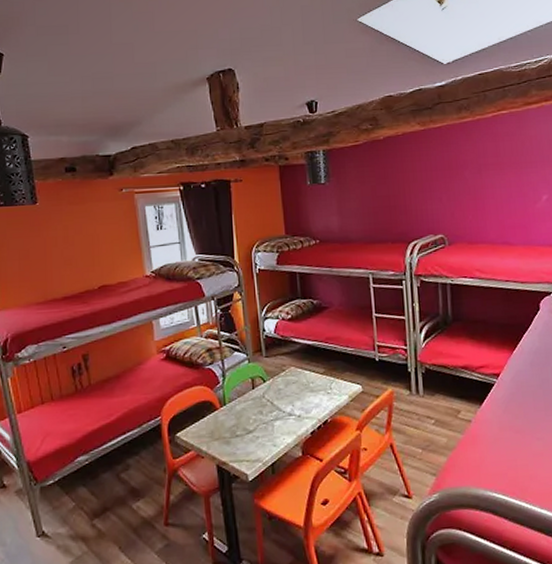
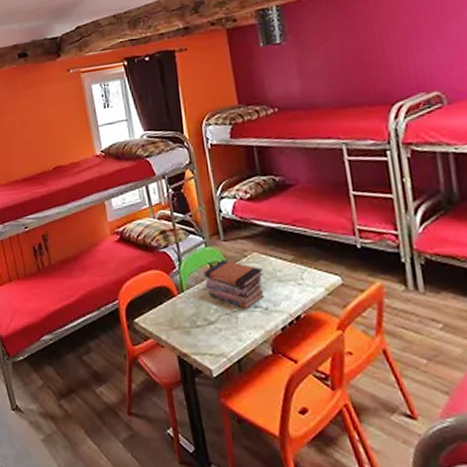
book stack: none [245,373,298,418] -> present [204,259,264,309]

